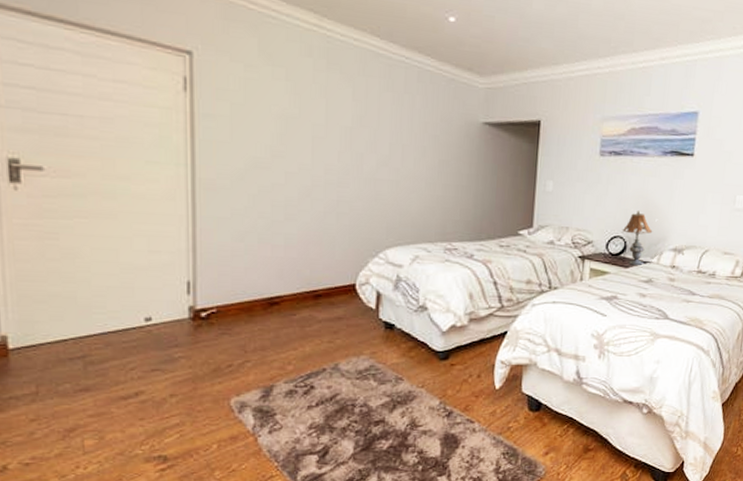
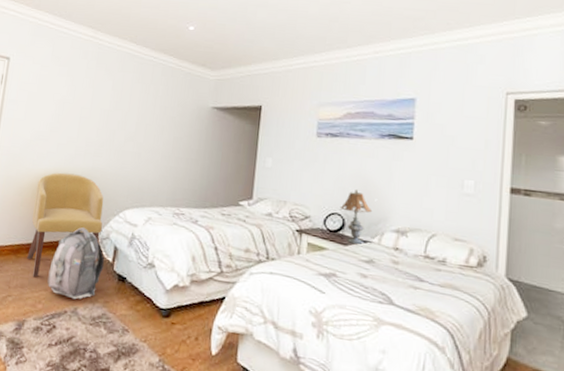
chair: none [262,209,359,337] -> present [27,172,104,278]
backpack: none [296,274,367,355] -> present [47,227,105,300]

